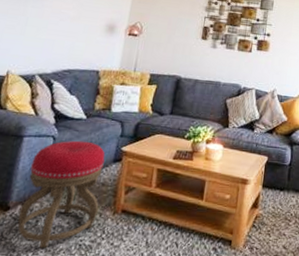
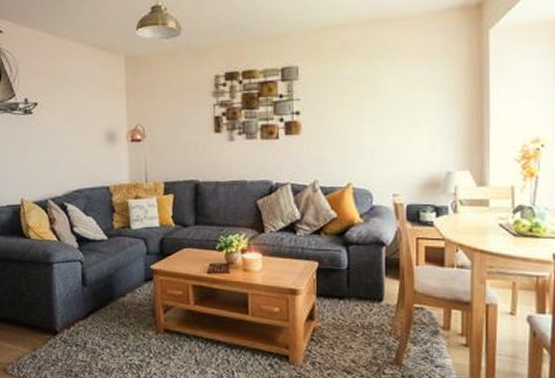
stool: present [17,140,105,249] -> none [67,262,141,369]

